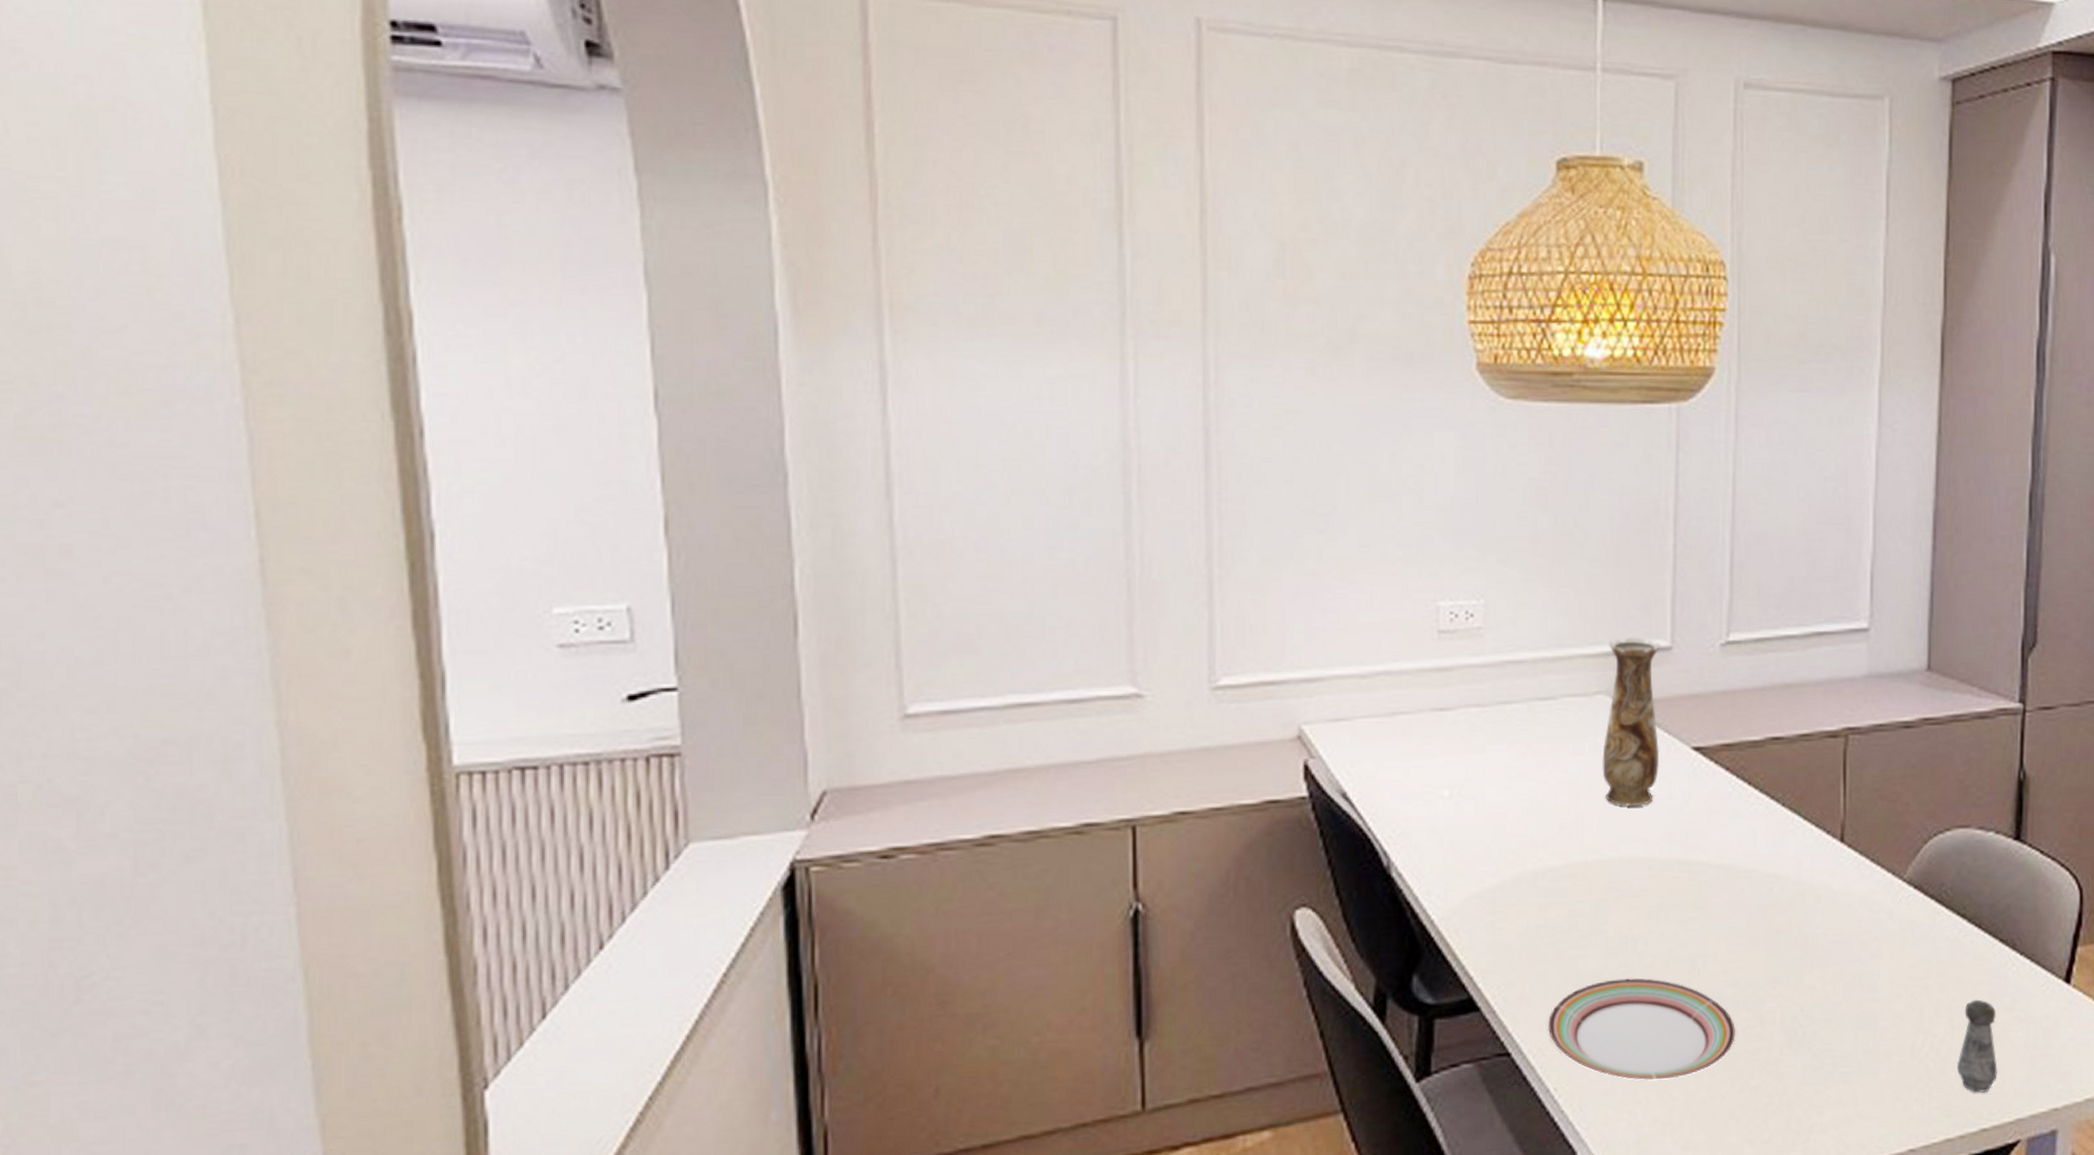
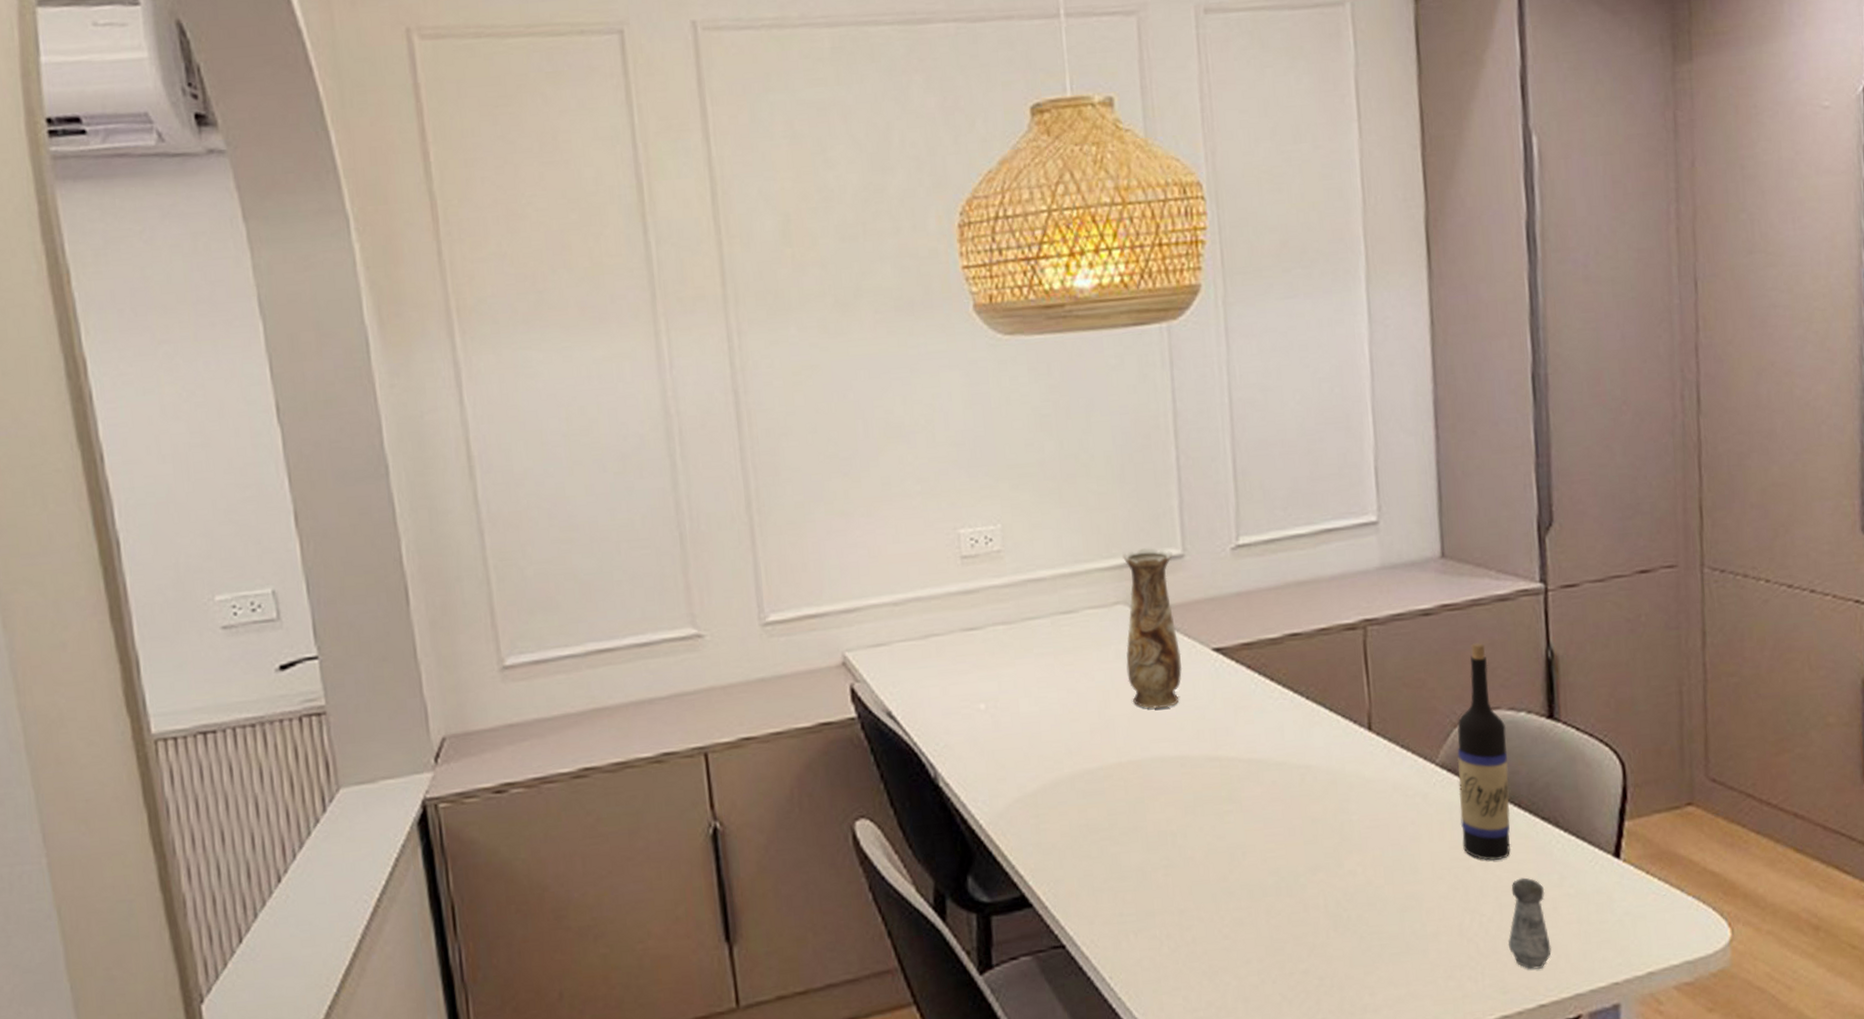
plate: present [1548,978,1735,1081] -> none [1098,870,1281,968]
wine bottle: none [1921,759,1974,981] -> present [1457,643,1511,861]

